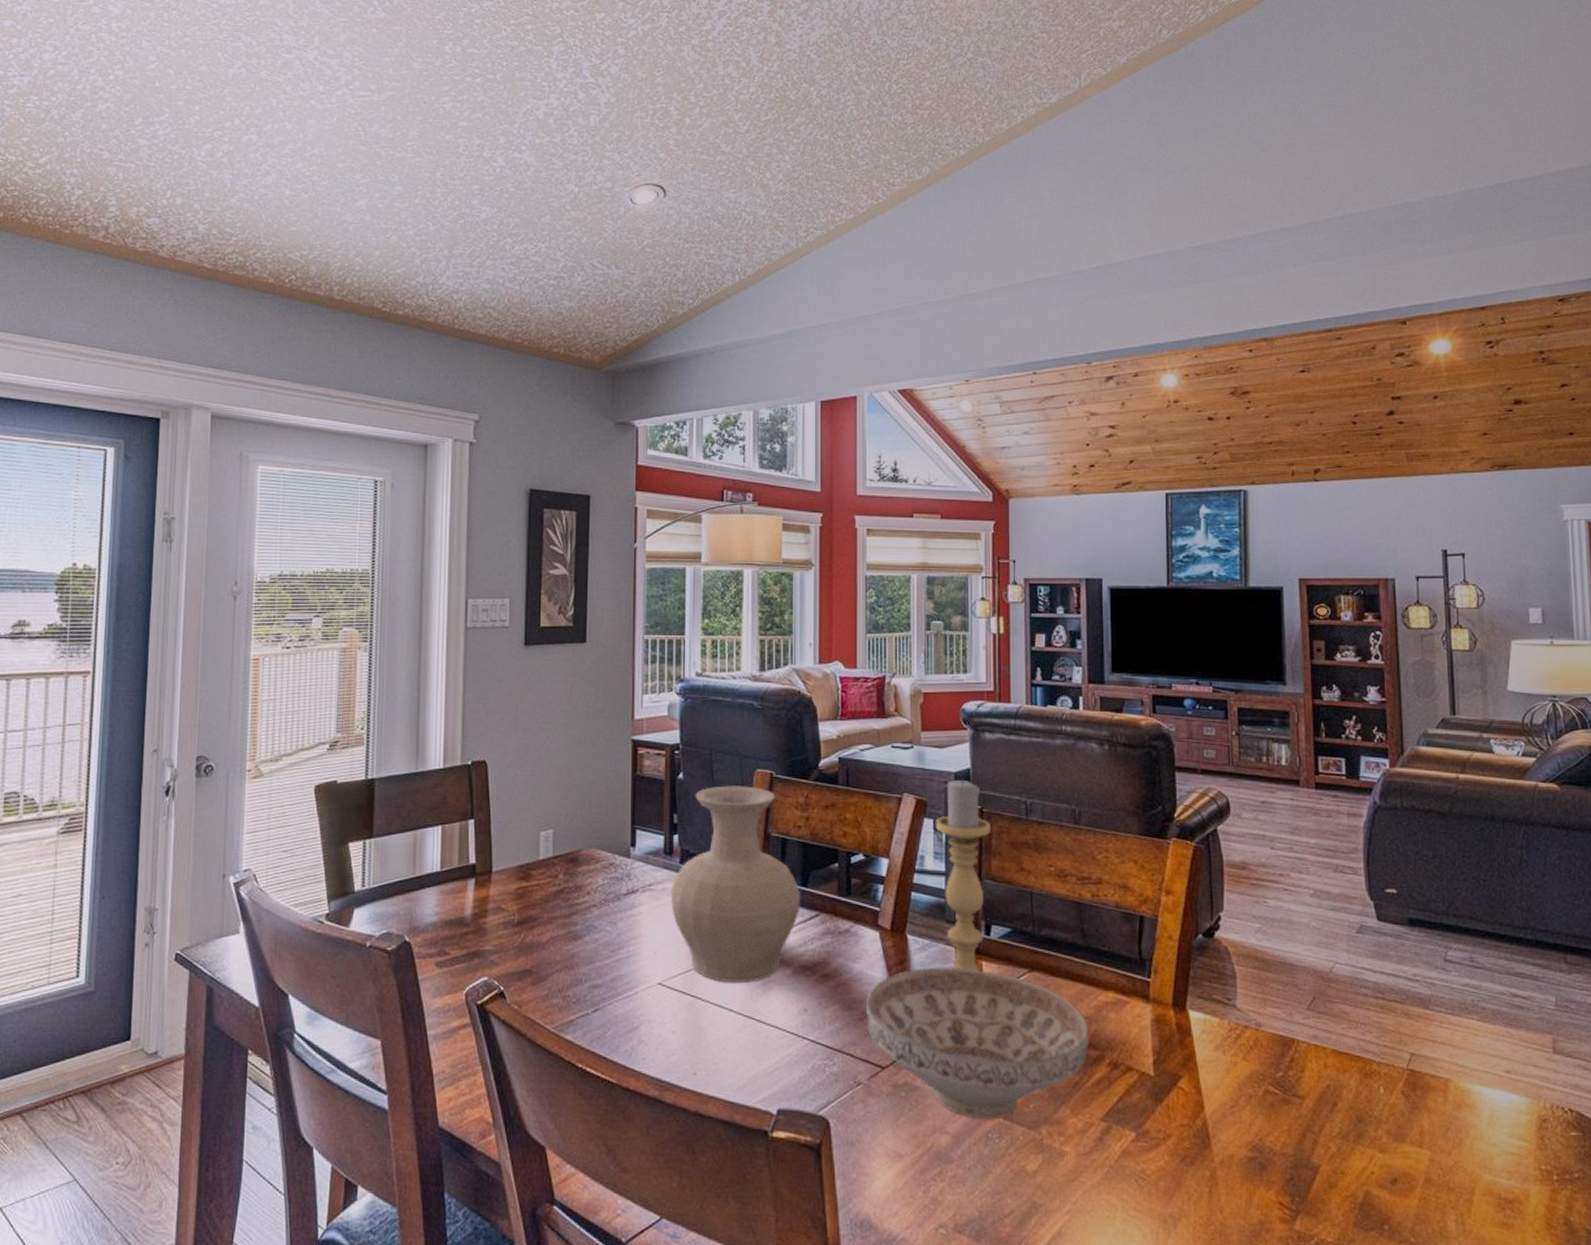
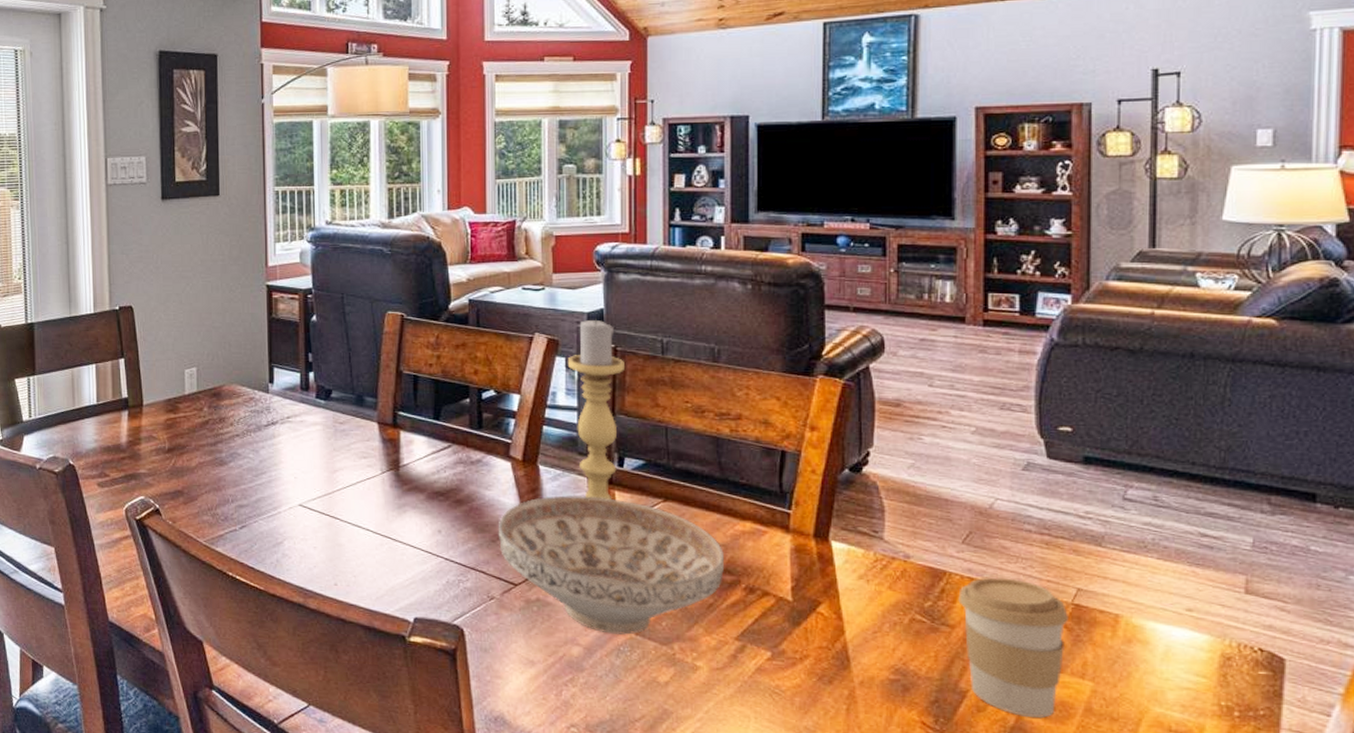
vase: present [670,785,801,984] -> none [308,327,434,506]
coffee cup: none [1306,1044,1405,1191] -> present [958,577,1068,718]

